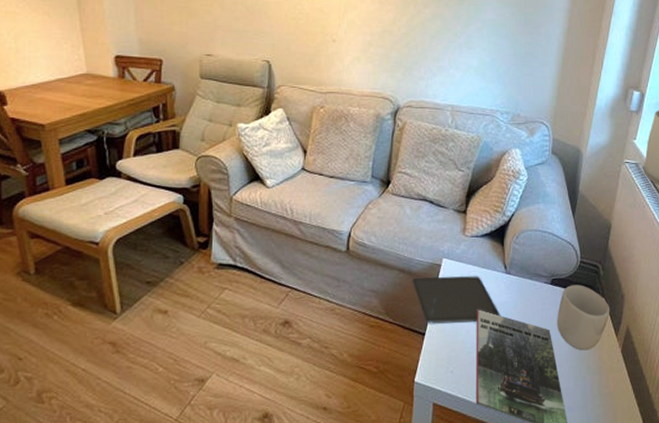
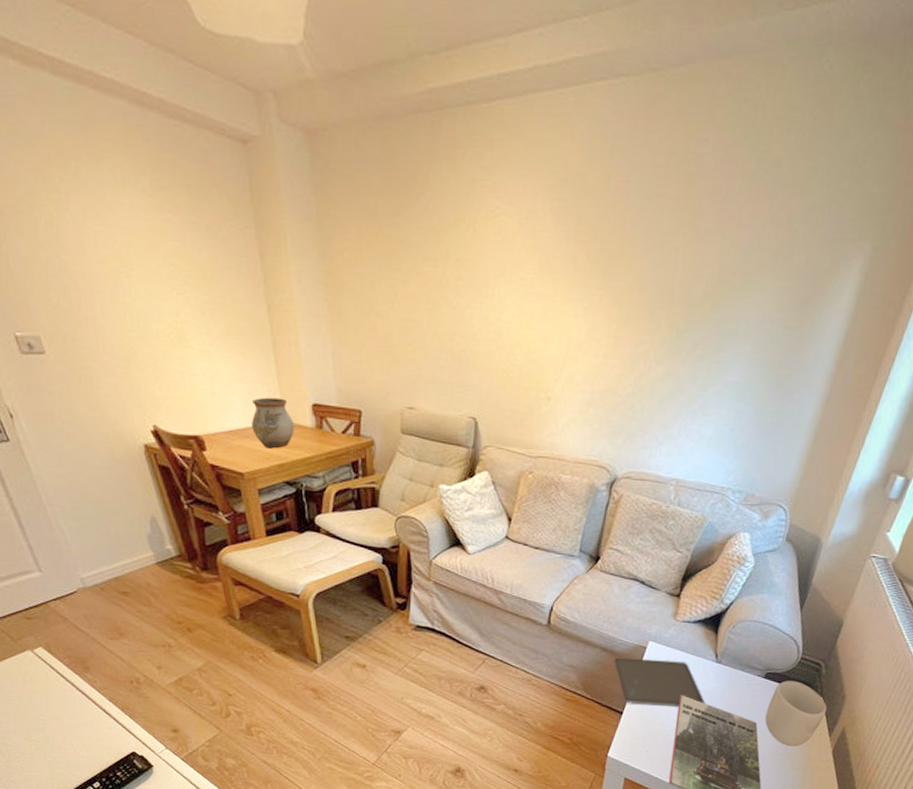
vase: none [55,52,97,99] -> present [252,397,294,449]

